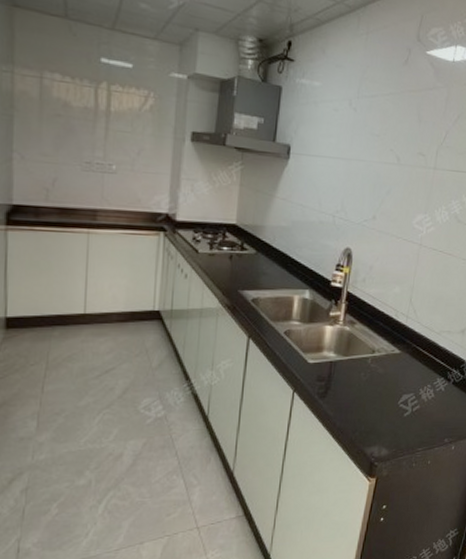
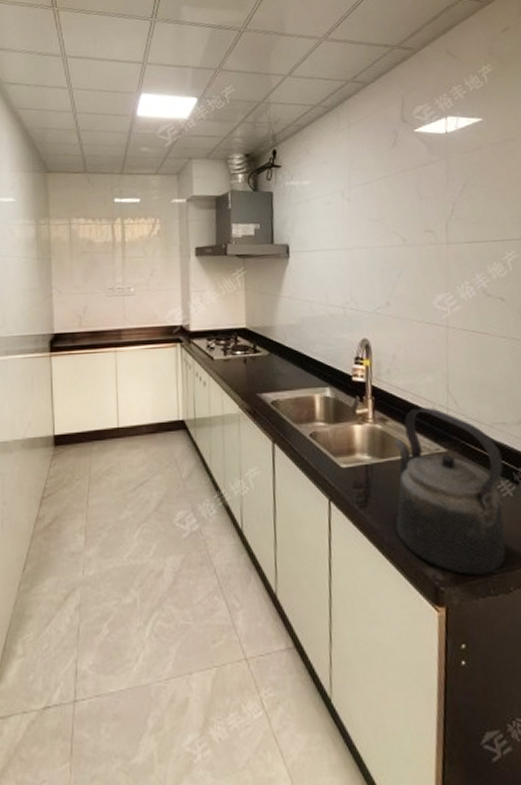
kettle: none [347,315,442,452] -> present [394,408,506,575]

